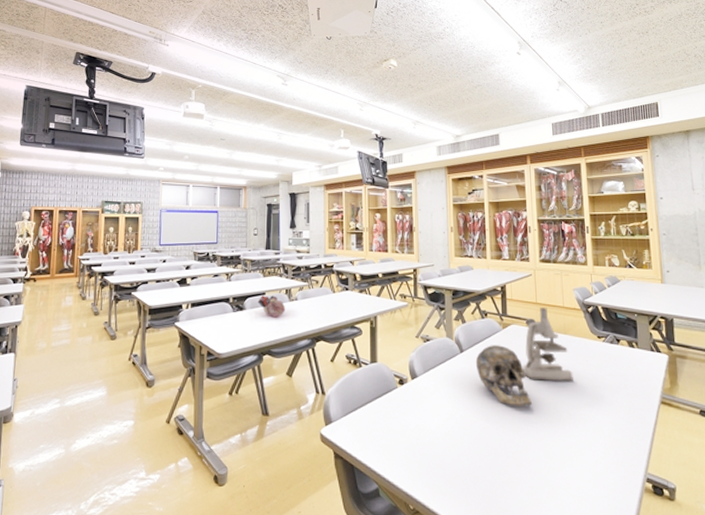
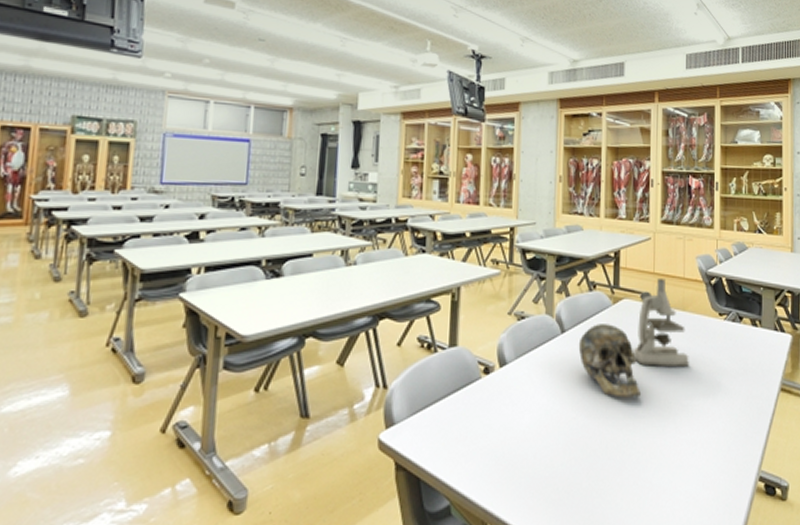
anatomical model: present [257,295,285,318] -> none [301,257,339,288]

